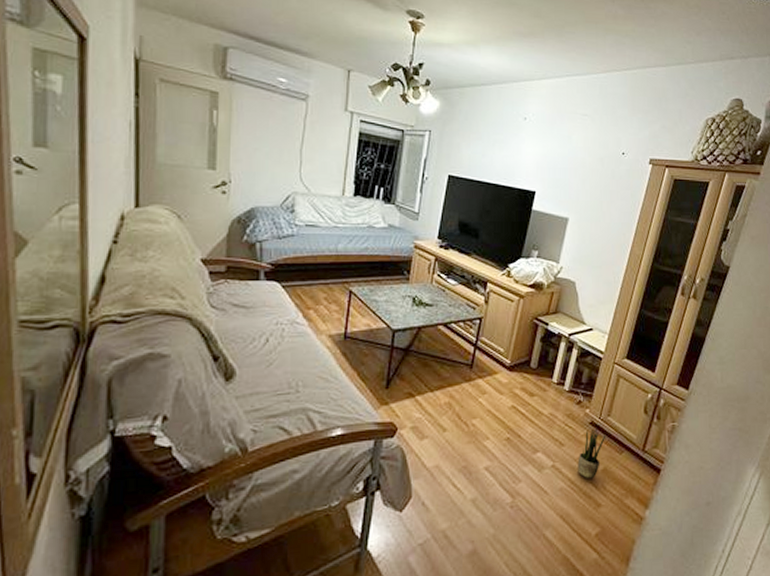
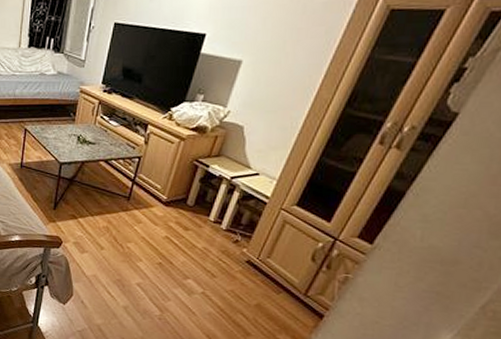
potted plant: present [577,428,606,479] -> none [228,267,264,311]

